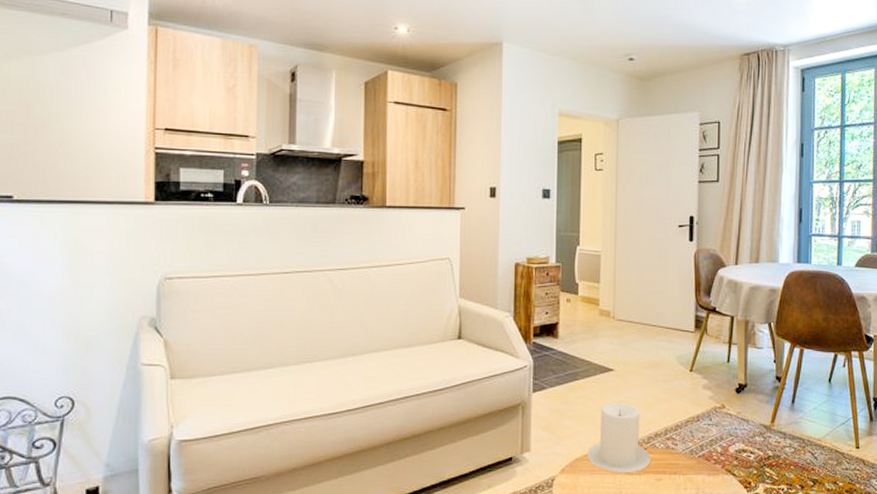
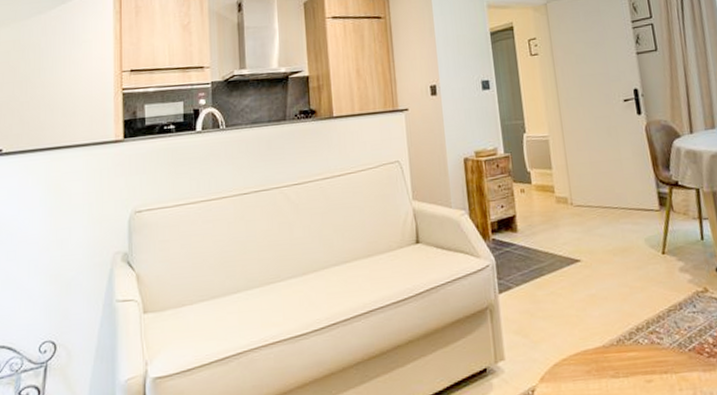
candle: present [587,403,651,473] -> none [565,296,637,377]

